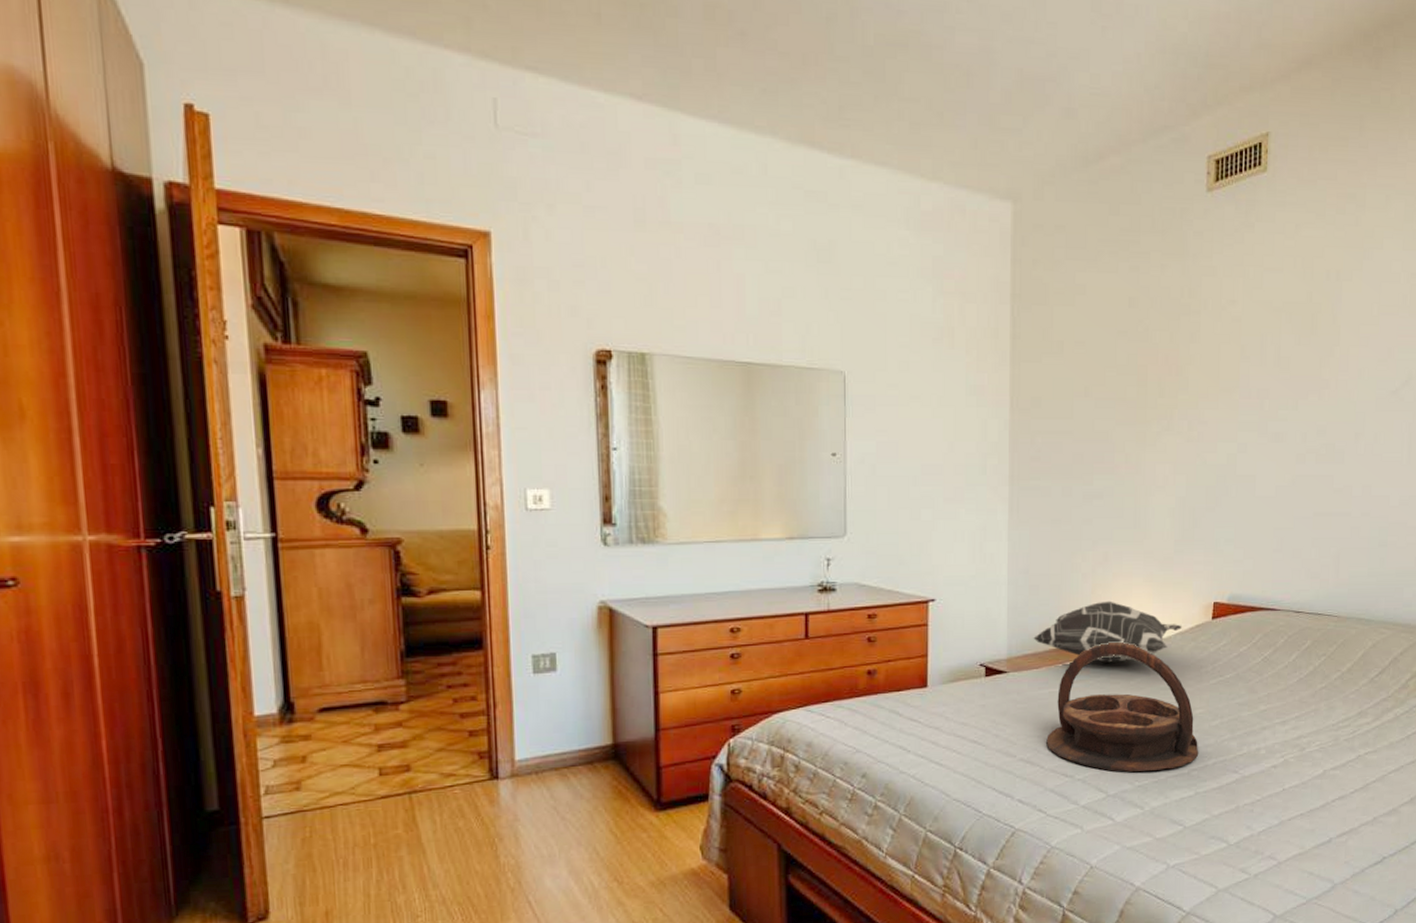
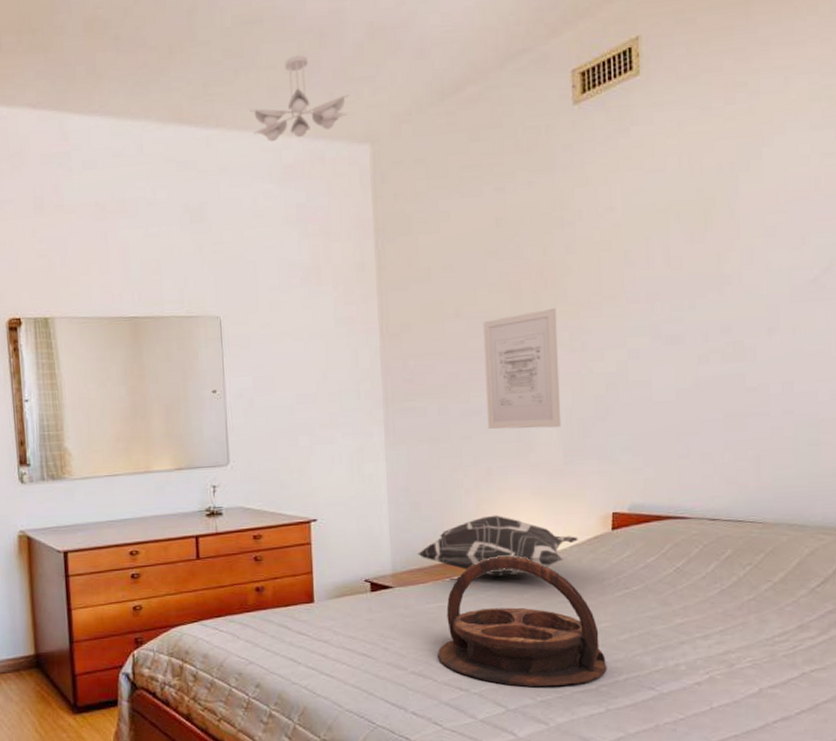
ceiling light fixture: none [889,91,995,184] -> present [250,55,350,142]
wall art: none [1107,396,1178,516] -> present [482,308,562,430]

